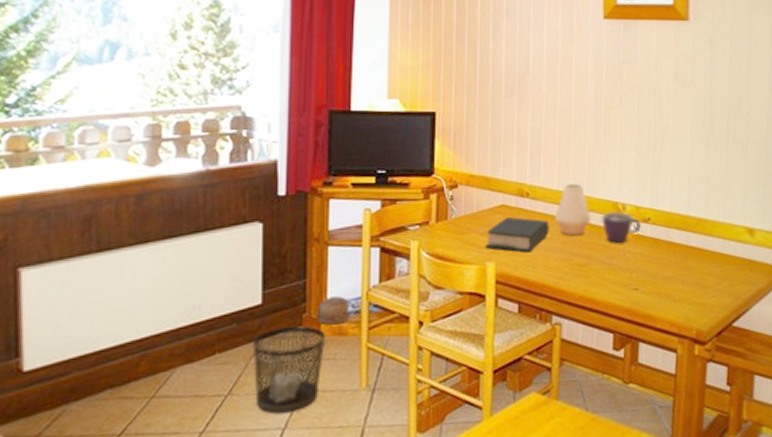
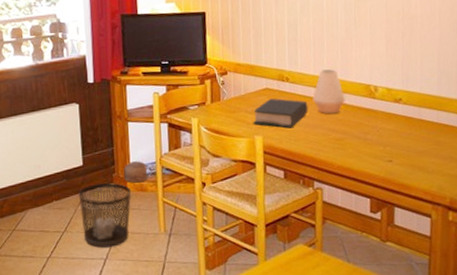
cup: present [602,211,641,244] -> none [355,92,393,122]

